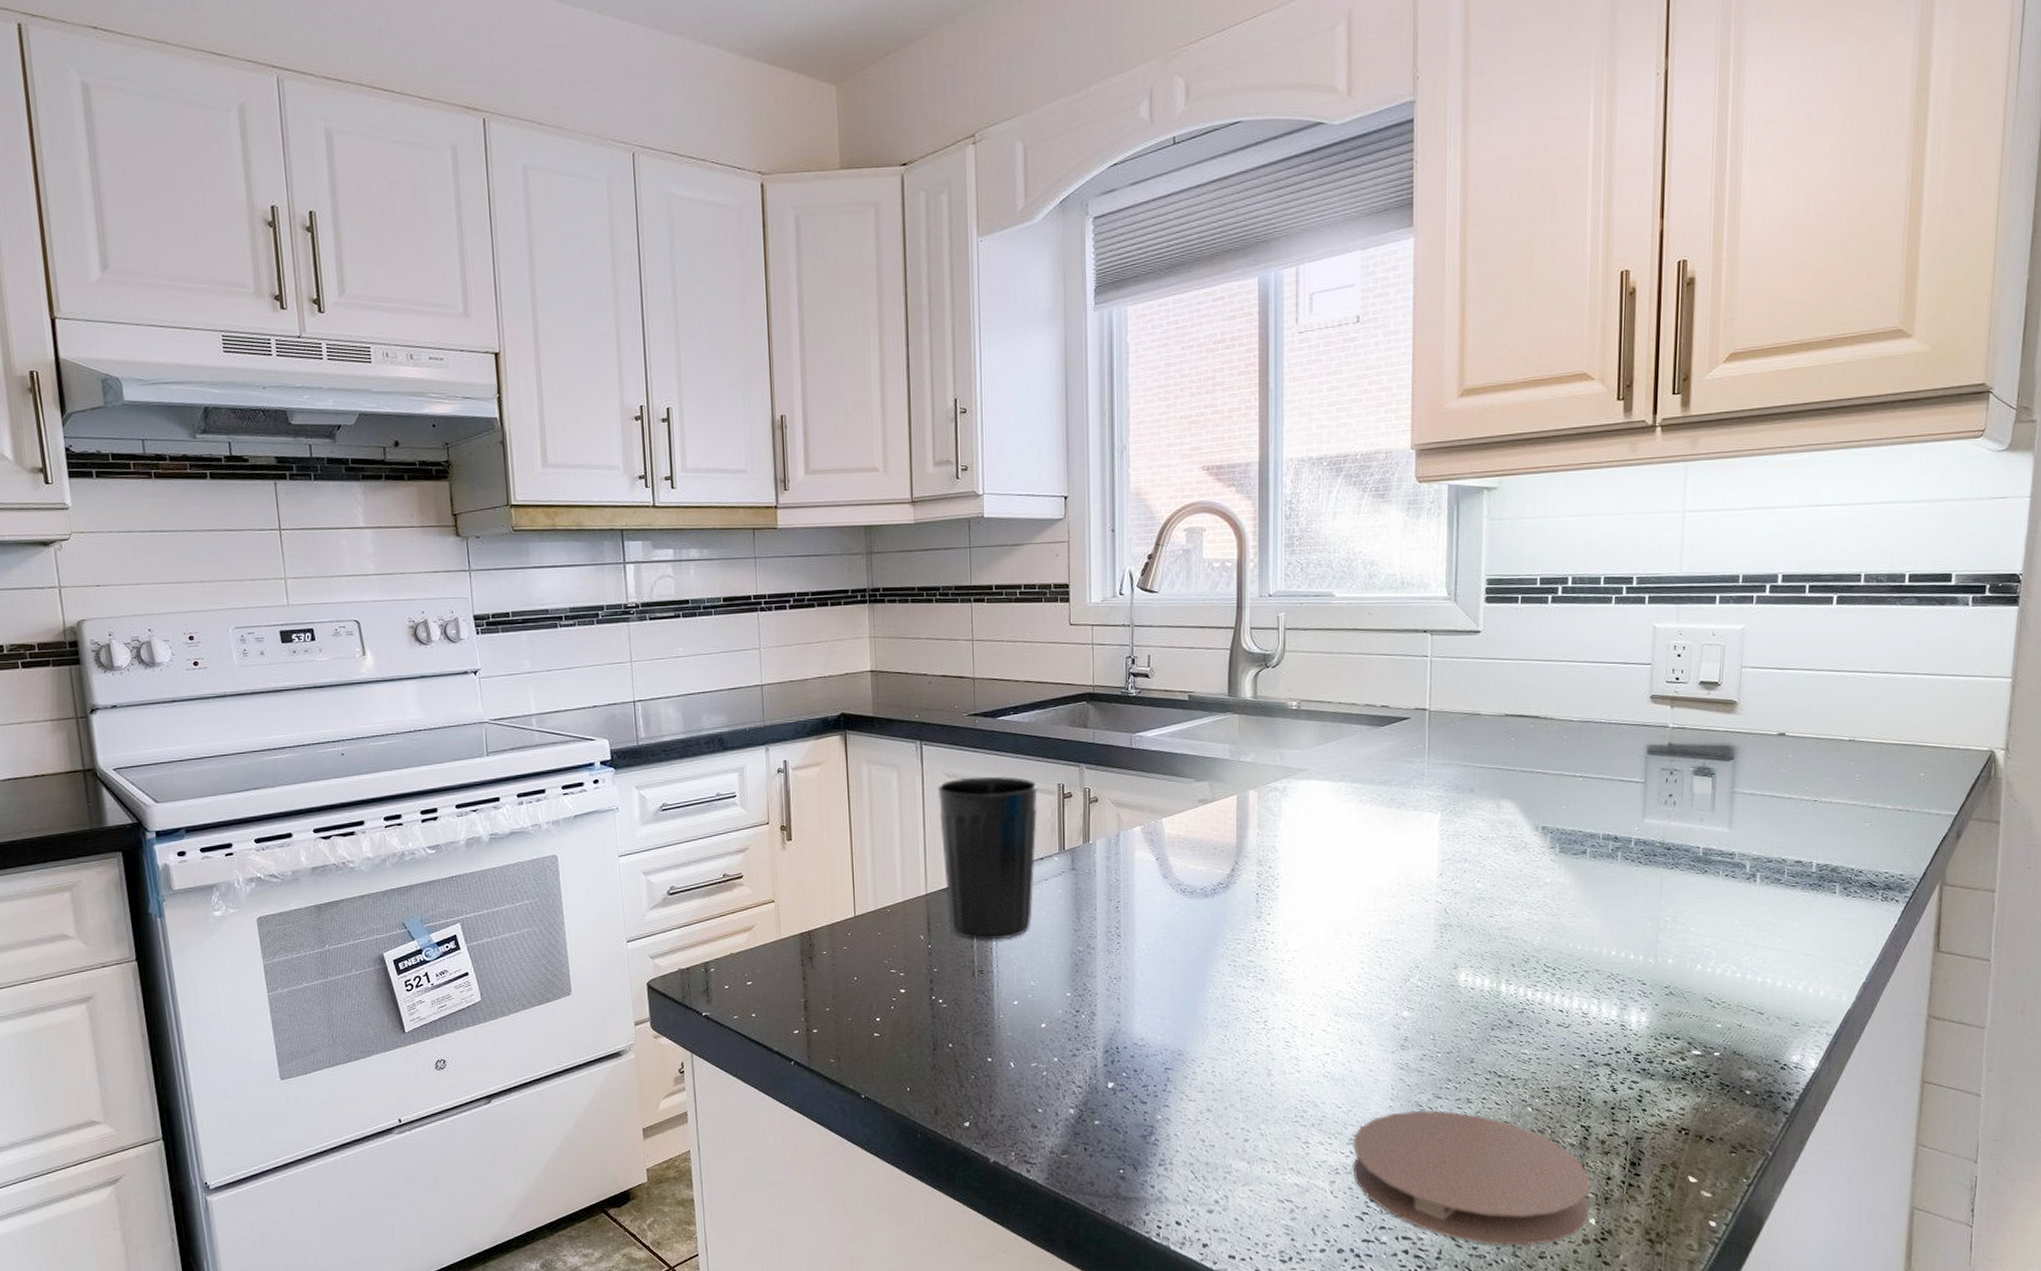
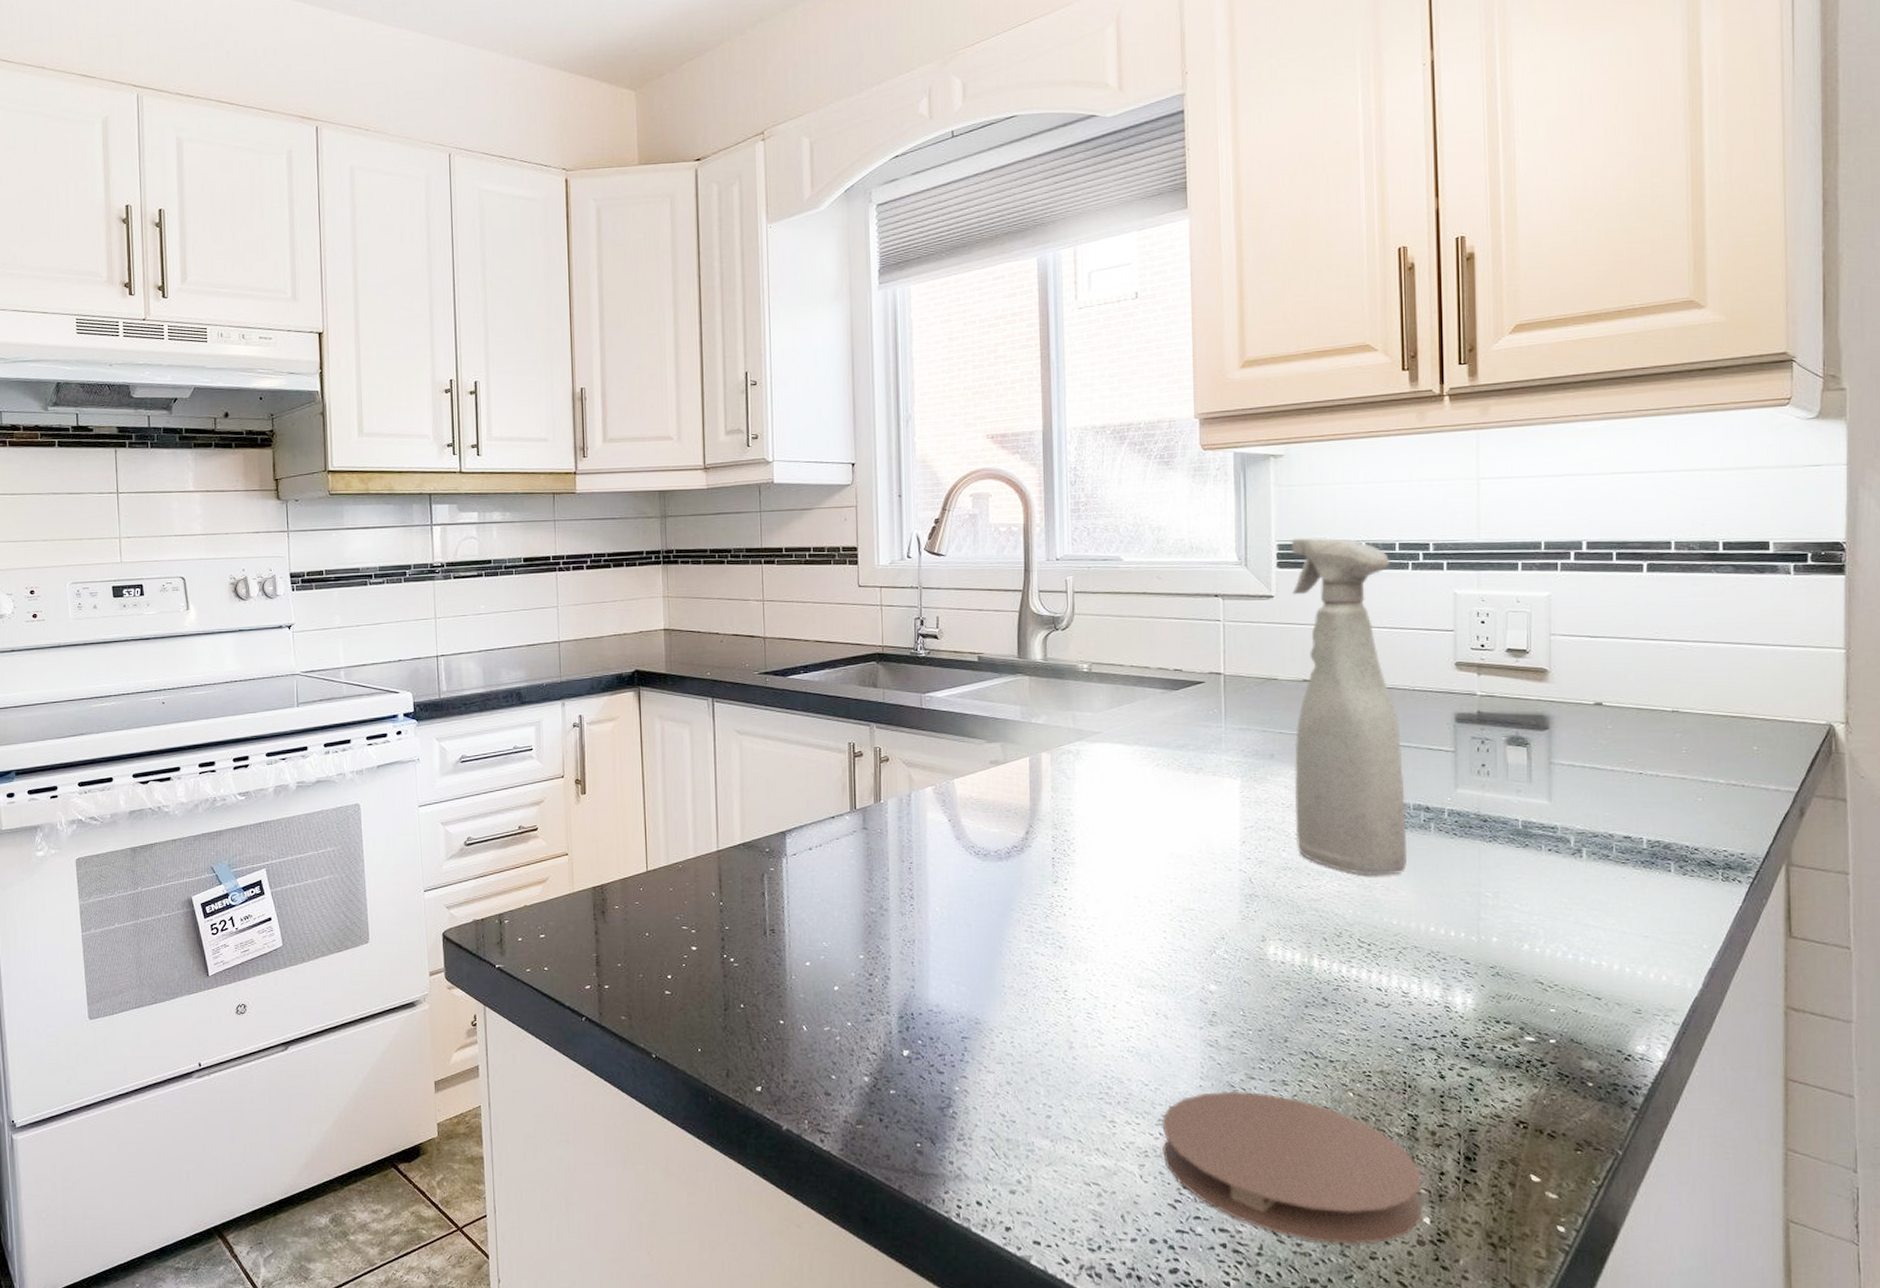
cup: present [937,776,1038,941] -> none [729,734,829,899]
spray bottle: none [1490,571,1596,904] -> present [1291,537,1407,876]

